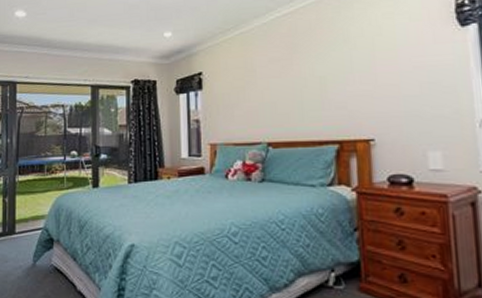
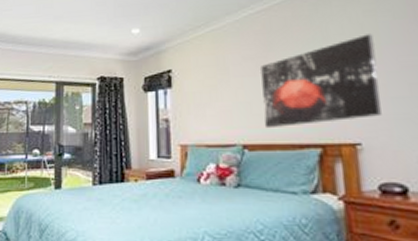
wall art: none [286,36,394,127] -> present [261,34,382,129]

